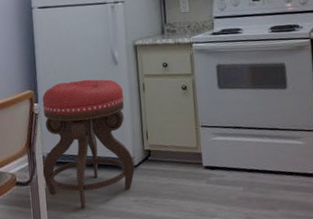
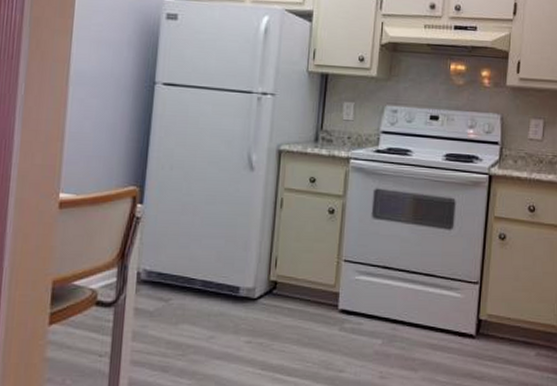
stool: present [42,79,135,208] -> none [133,183,256,344]

